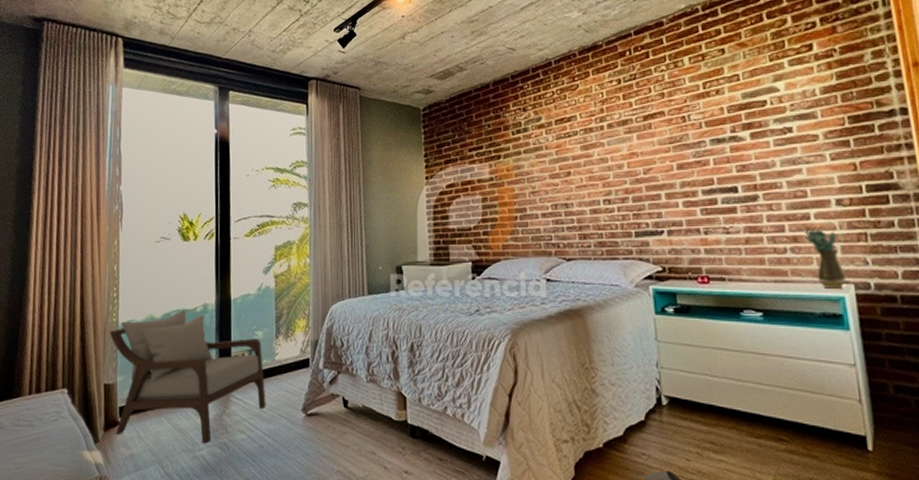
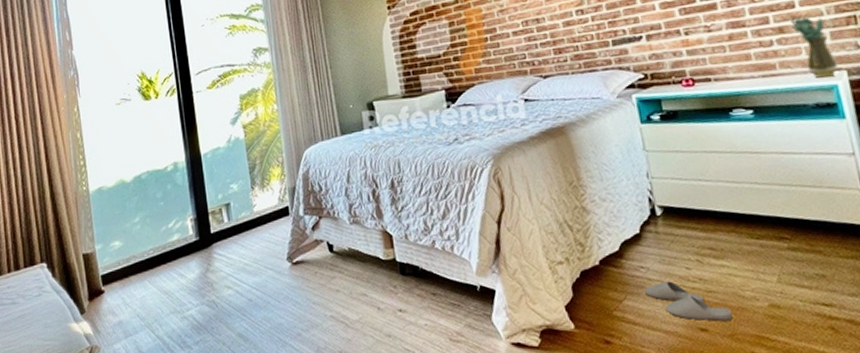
armchair: present [109,309,266,444] -> none [81,170,250,304]

